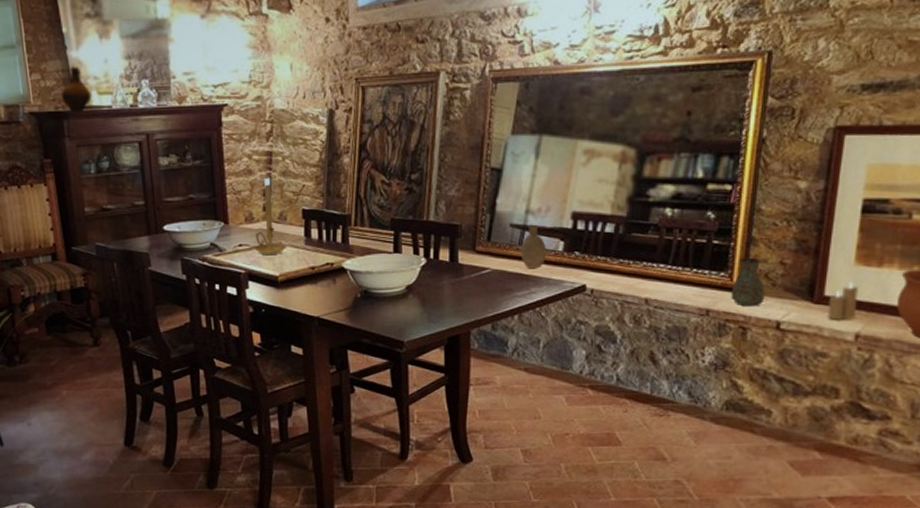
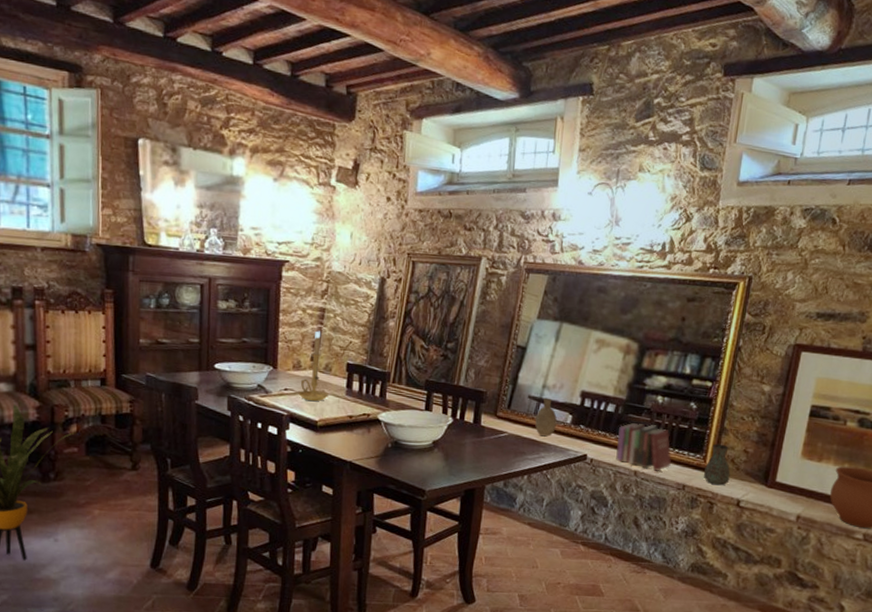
ceramic jug: present [61,67,92,112] -> none [130,207,160,250]
books: none [621,242,689,296] -> present [616,422,671,471]
candle: present [828,283,858,321] -> none [777,473,802,504]

